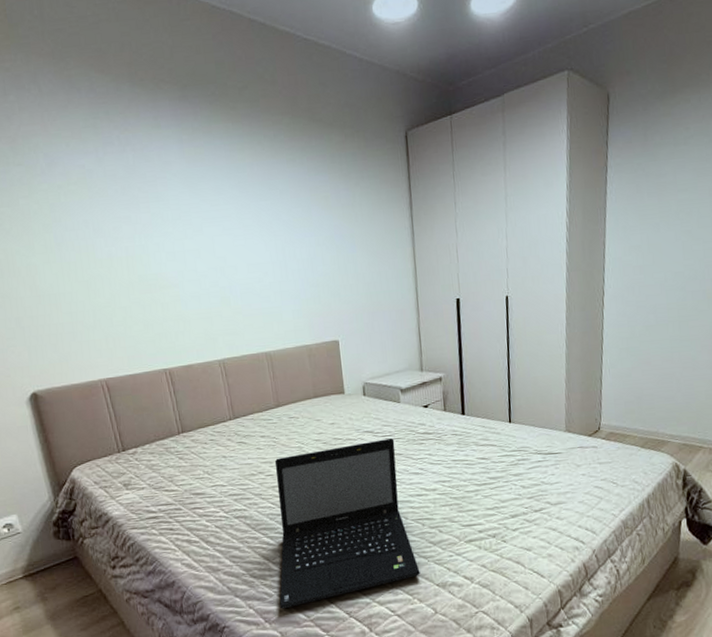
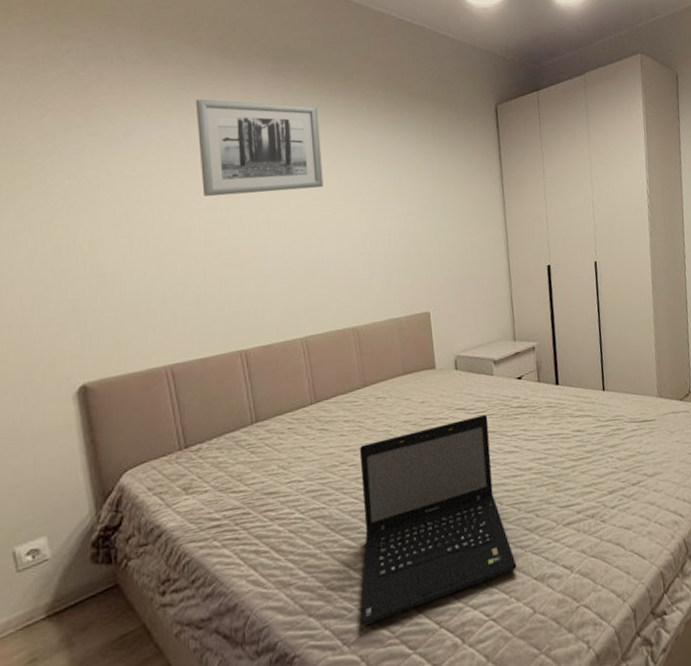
wall art: none [109,128,234,225] -> present [195,99,324,197]

